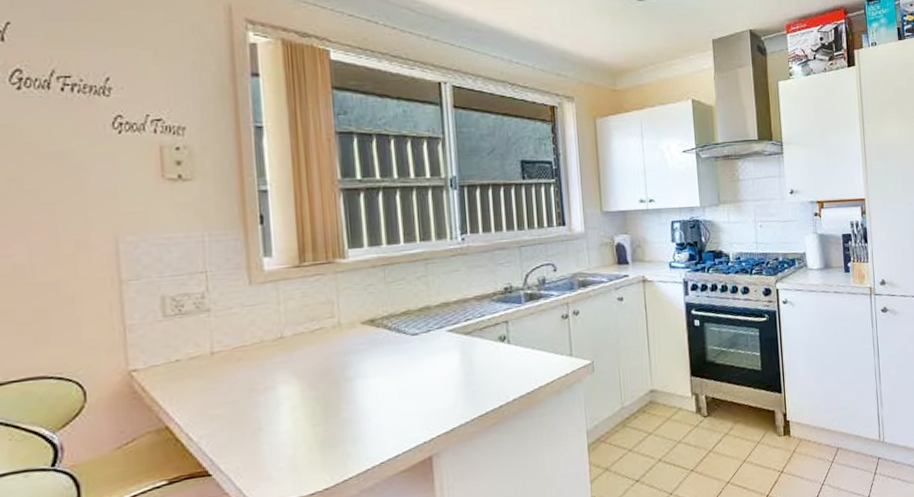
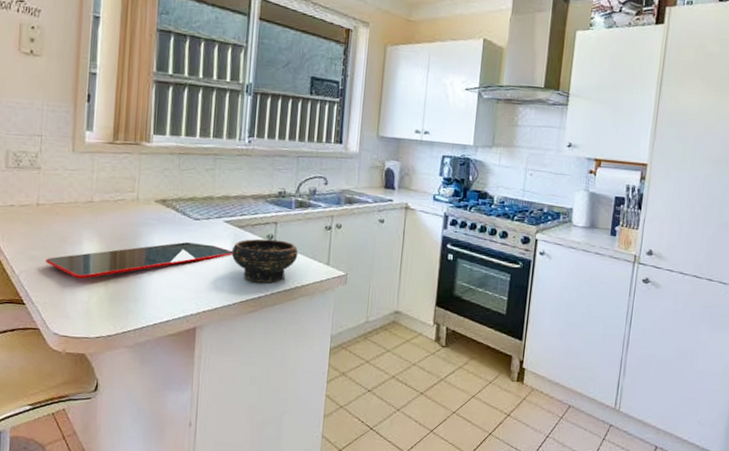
cutting board: none [232,359,462,431] -> present [46,241,233,279]
bowl: none [460,339,537,391] -> present [231,238,298,283]

